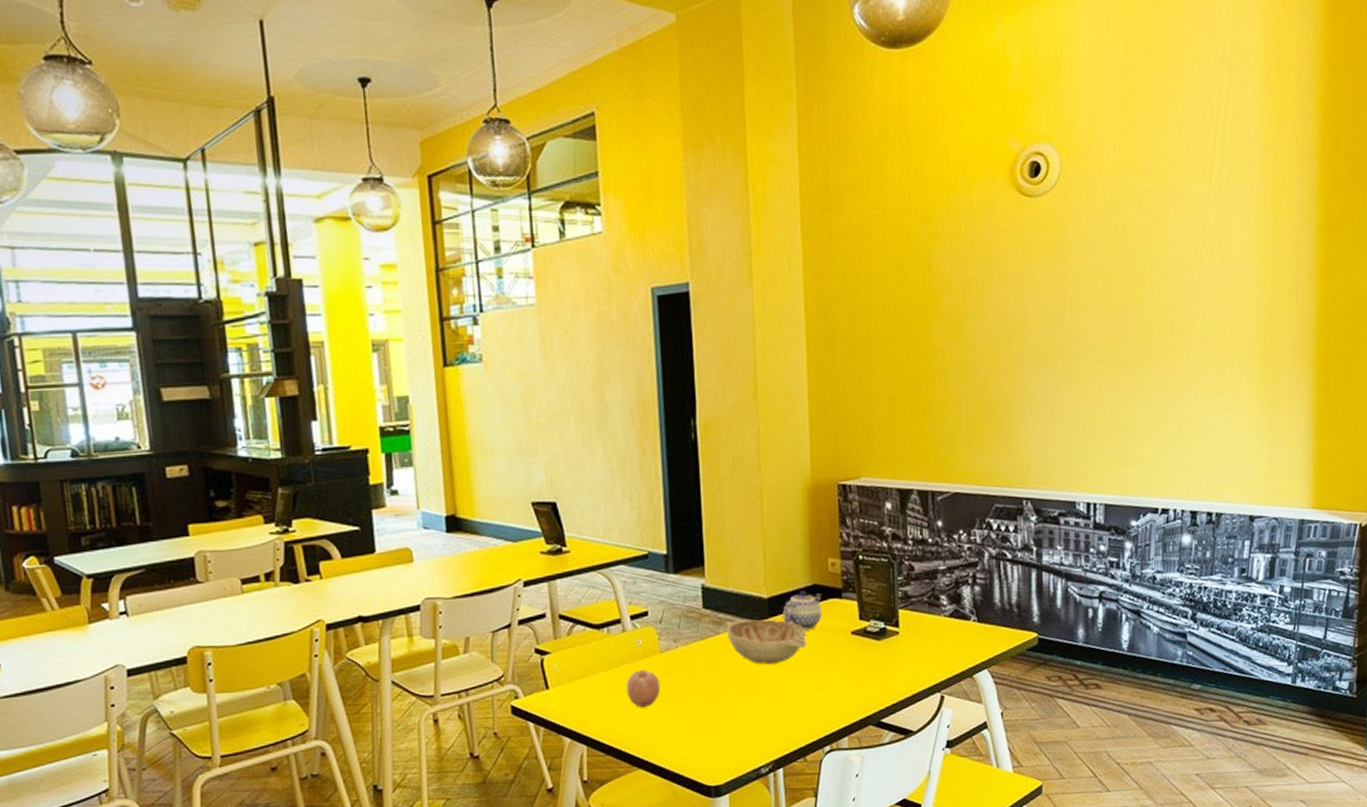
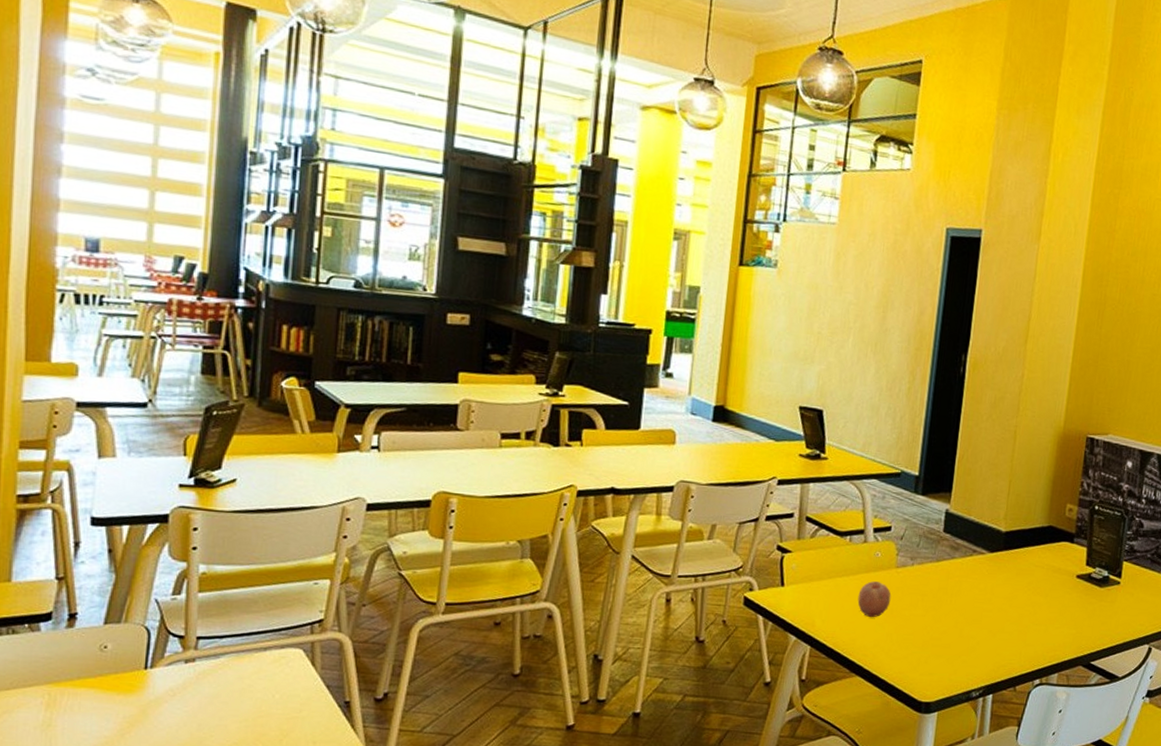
decorative bowl: present [726,619,807,665] -> none [962,548,1035,595]
teapot: present [782,591,822,631] -> none [1016,530,1055,569]

